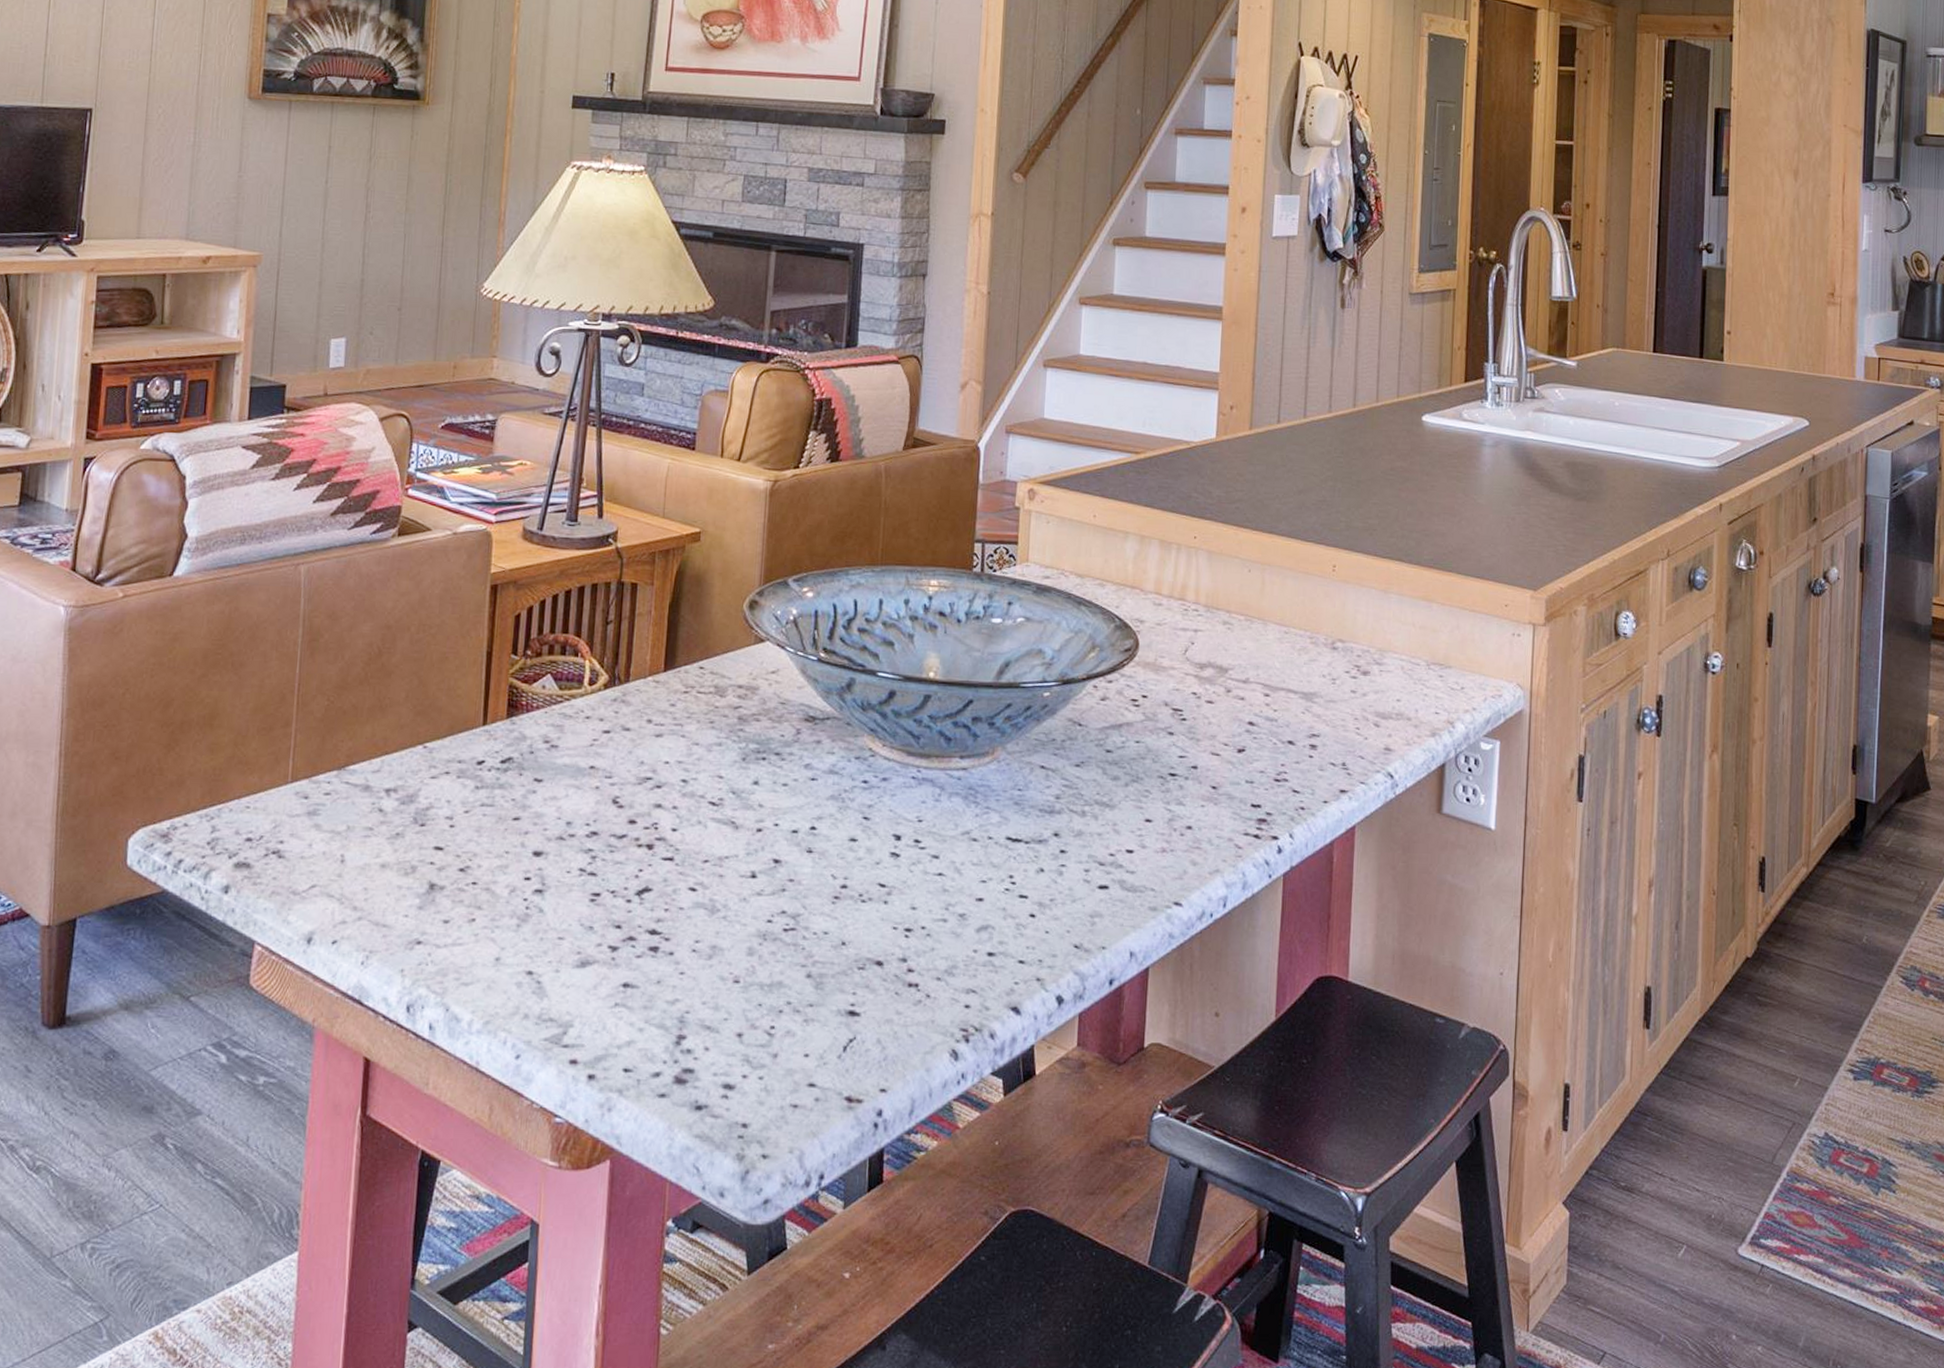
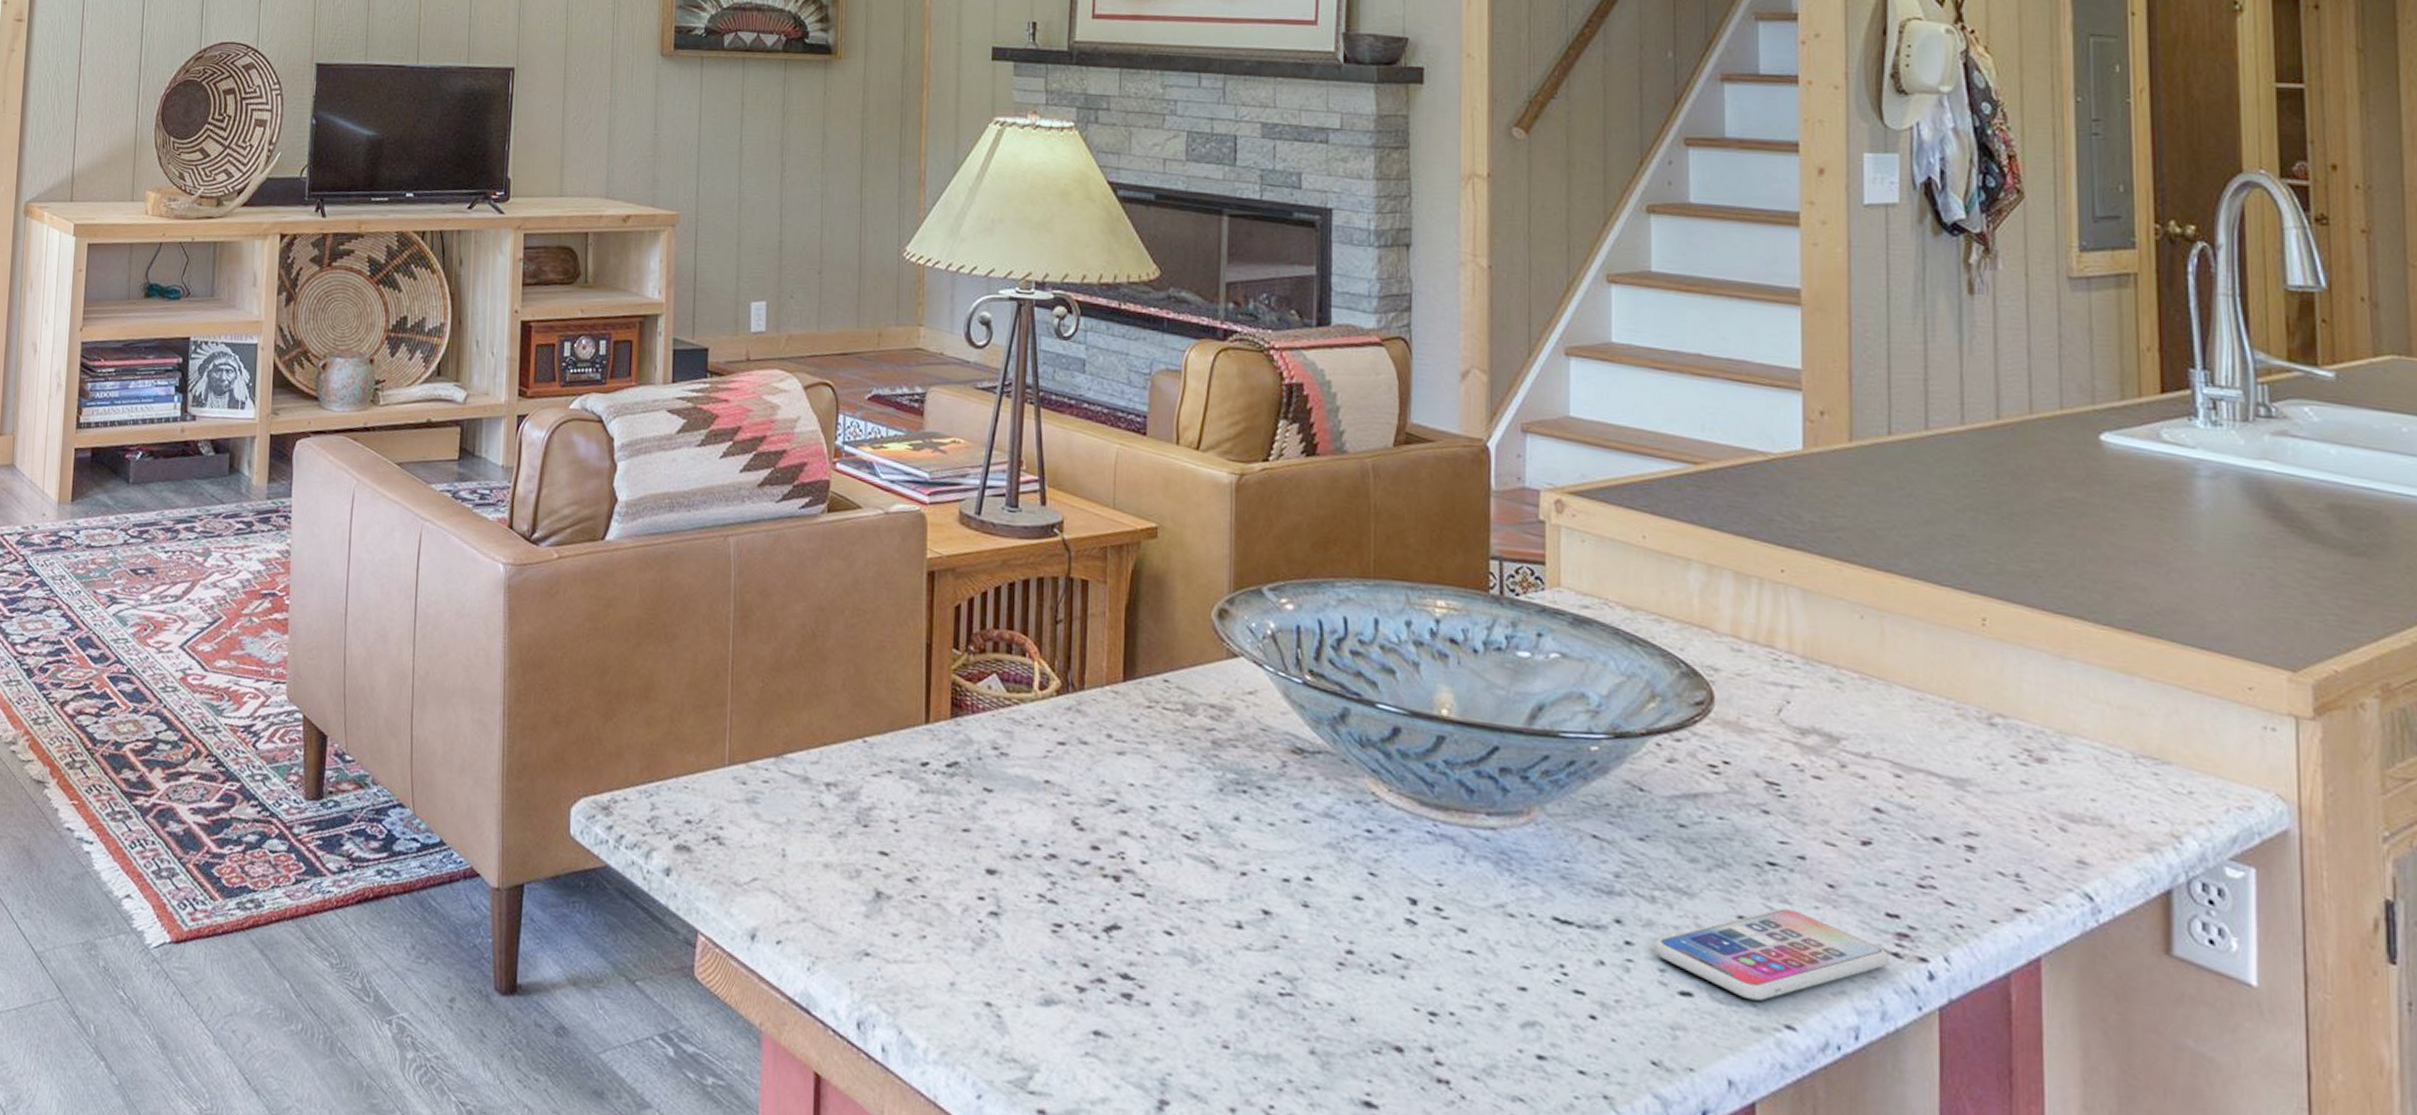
smartphone: none [1082,810,1252,886] -> present [1654,908,1890,1001]

